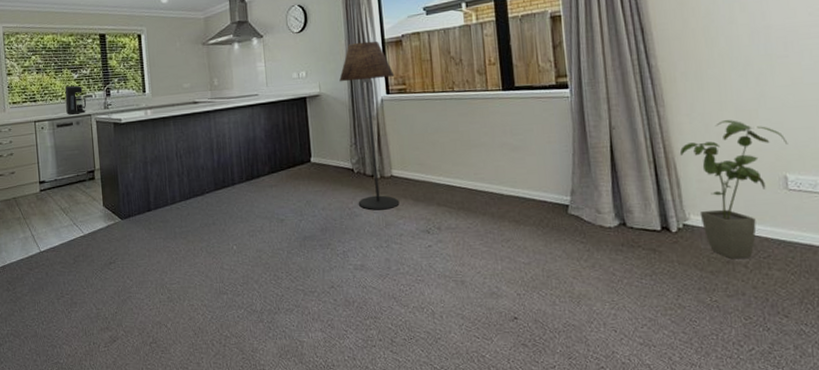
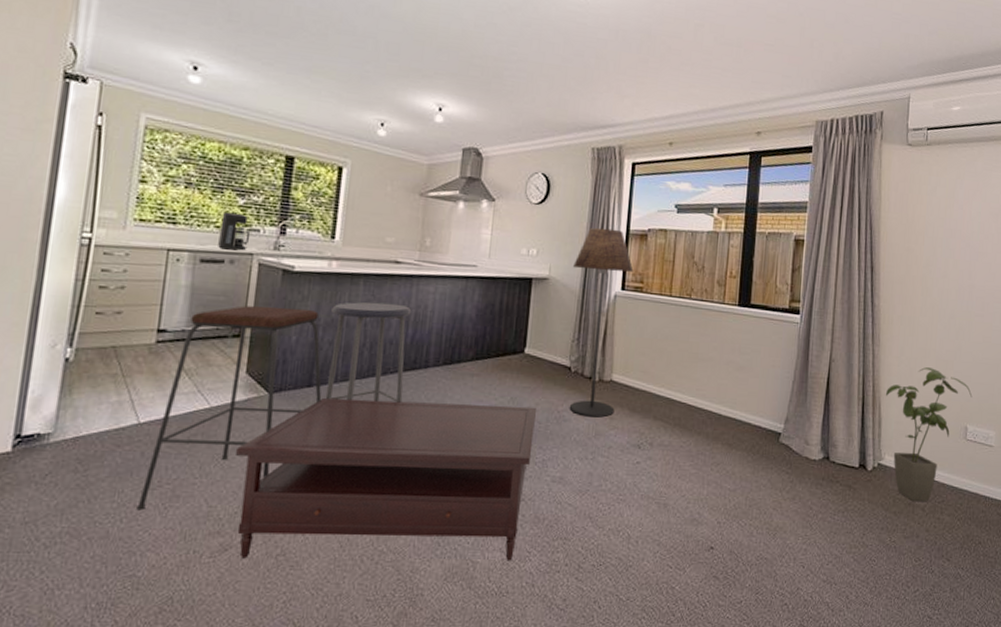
bar stool: none [50,150,160,315] -> present [136,306,322,511]
coffee table: none [108,207,333,347] -> present [236,397,536,561]
bar stool: none [154,136,220,220] -> present [325,302,412,403]

